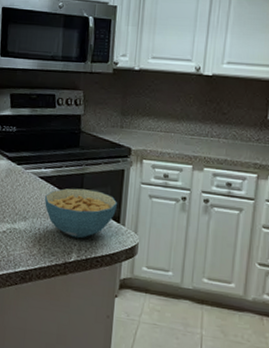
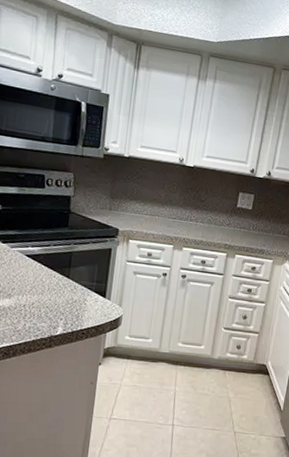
cereal bowl: present [44,188,118,239] -> none [30,266,105,313]

